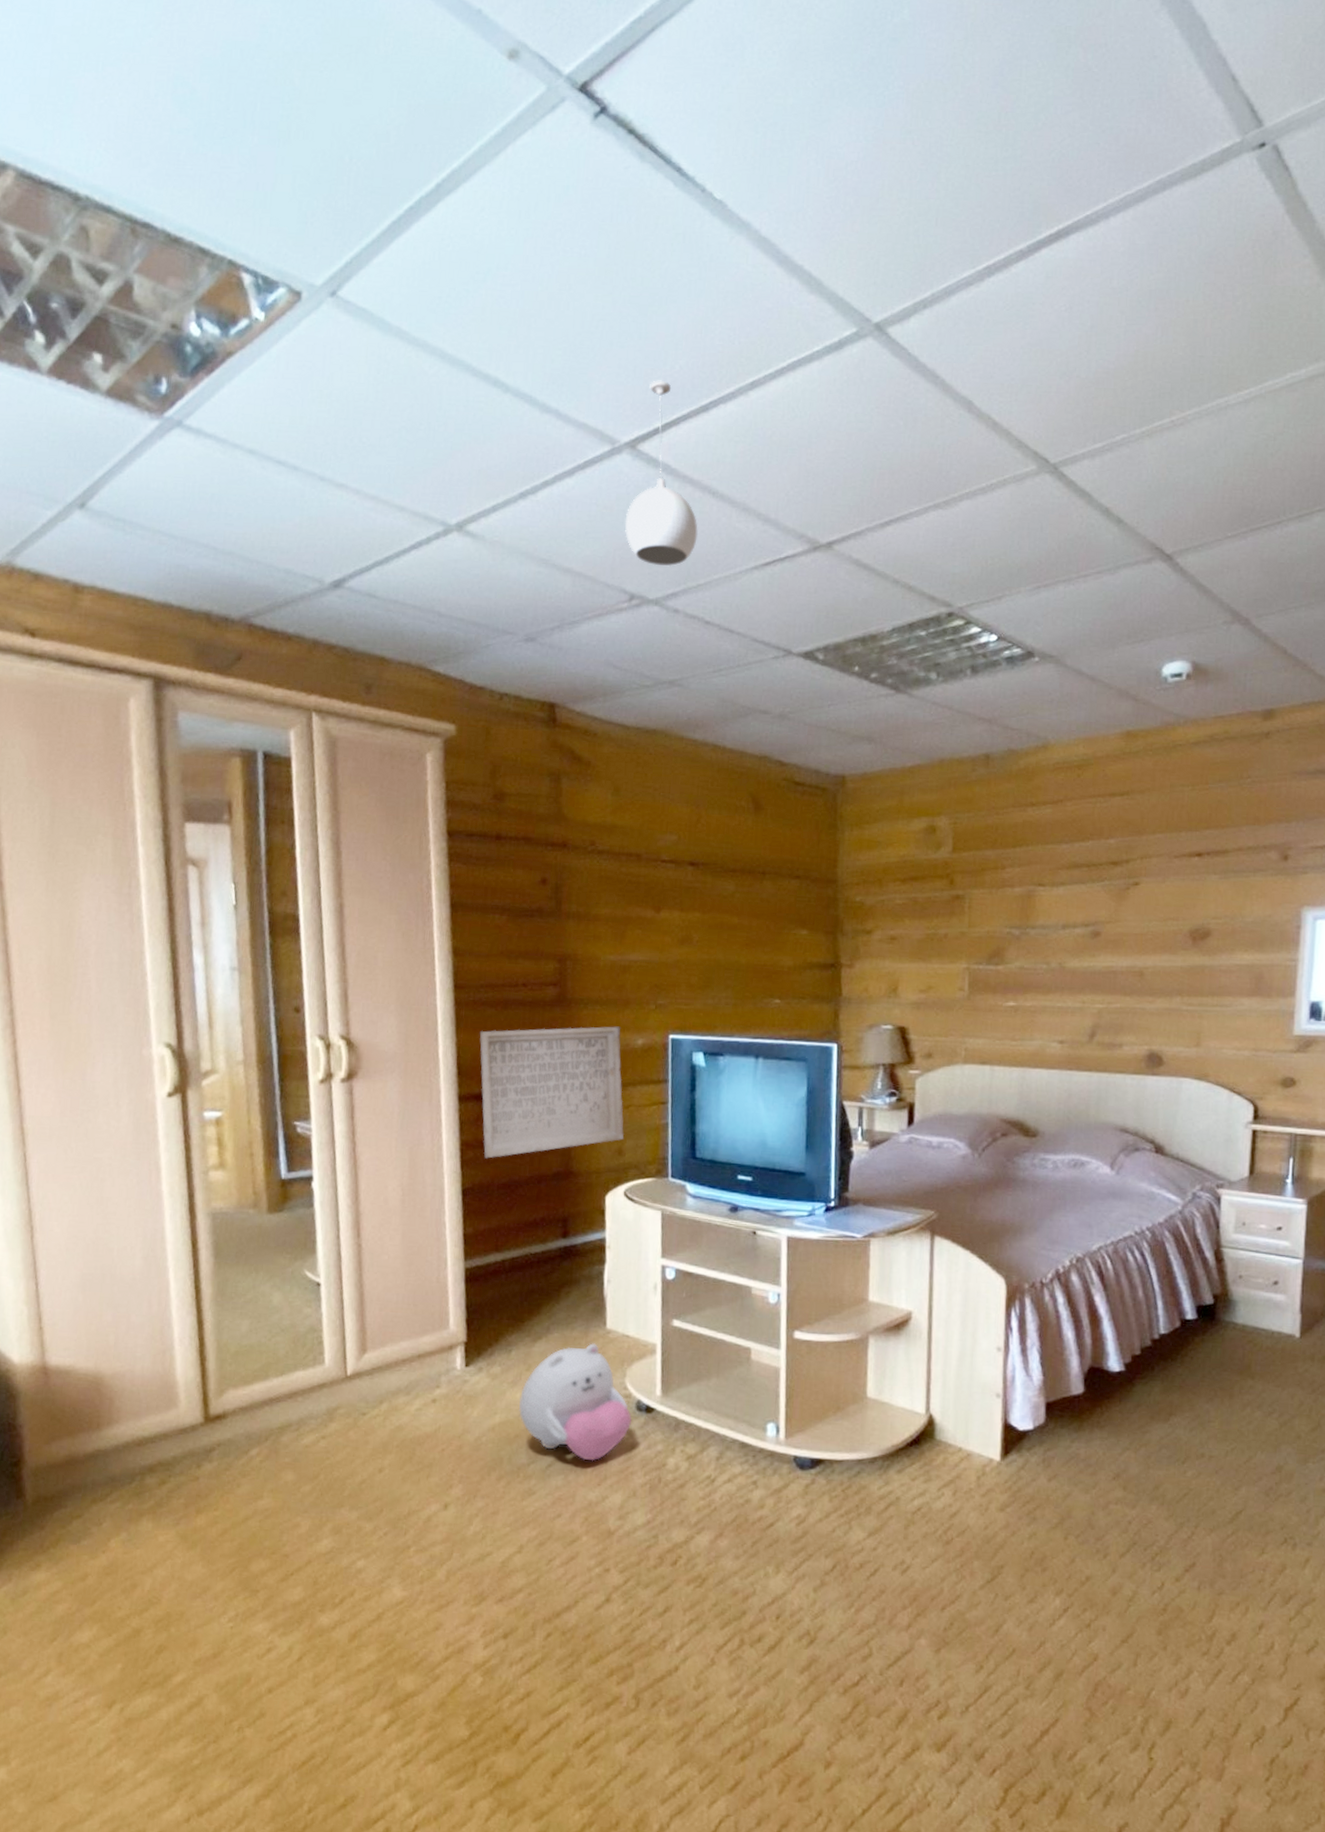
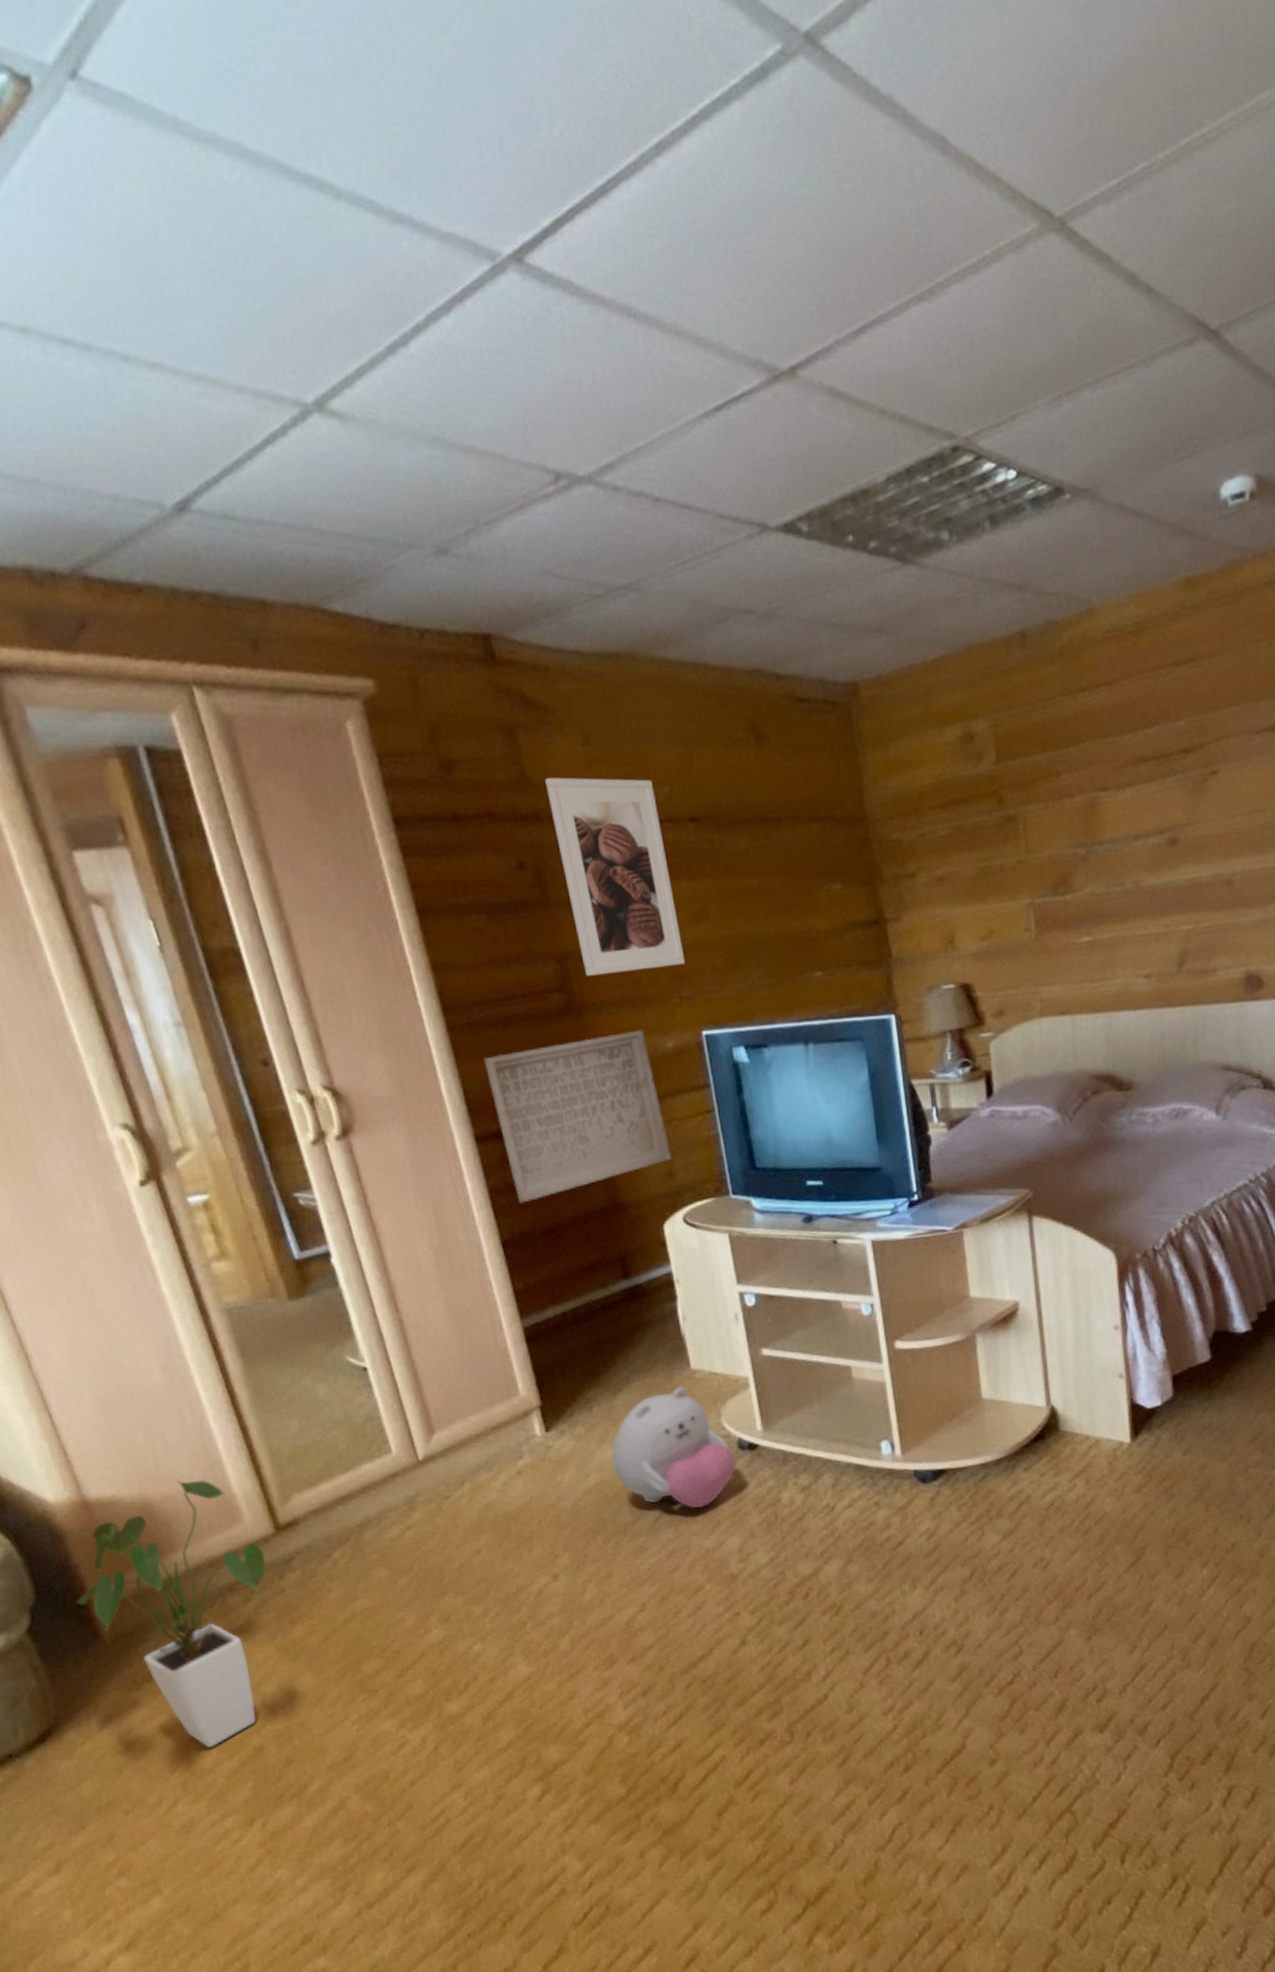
house plant: none [12,1359,190,1622] -> present [77,1479,267,1747]
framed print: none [576,816,666,978] -> present [545,777,686,976]
pendant light: present [624,380,698,567] -> none [524,155,625,429]

